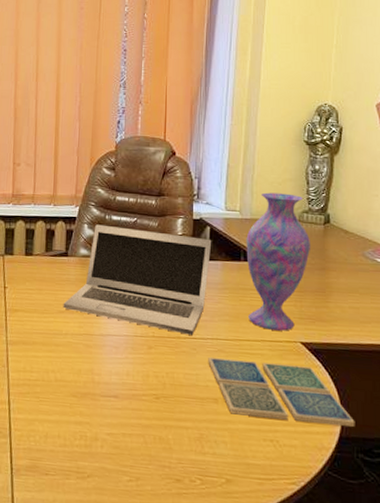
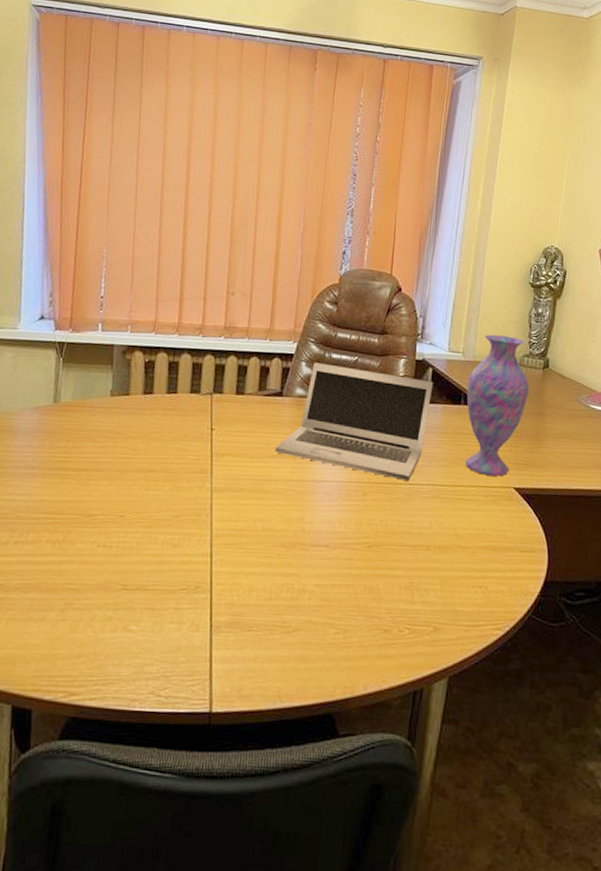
drink coaster: present [208,358,355,427] -> none [423,504,560,571]

